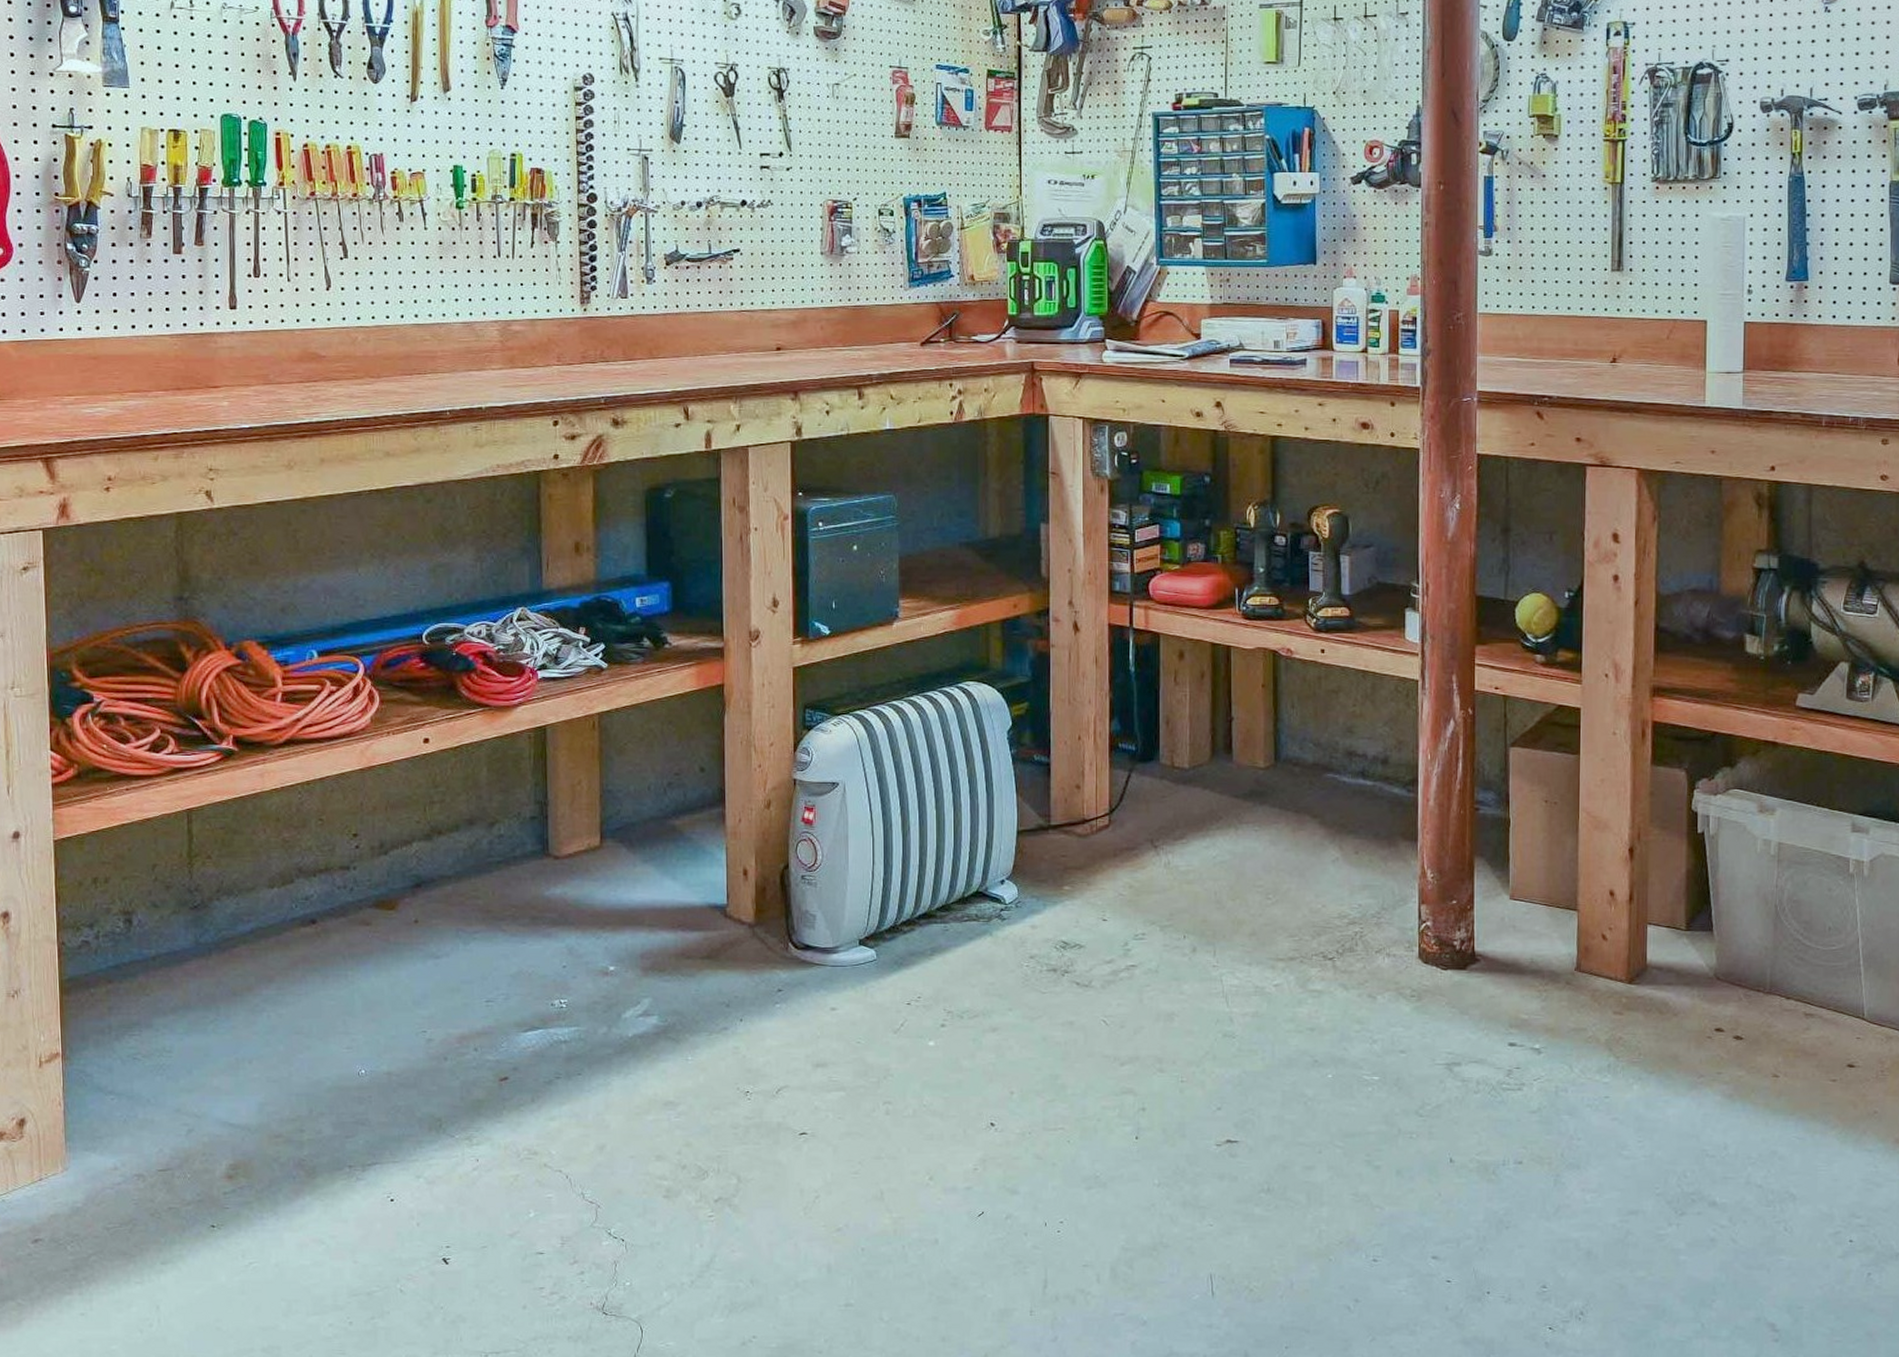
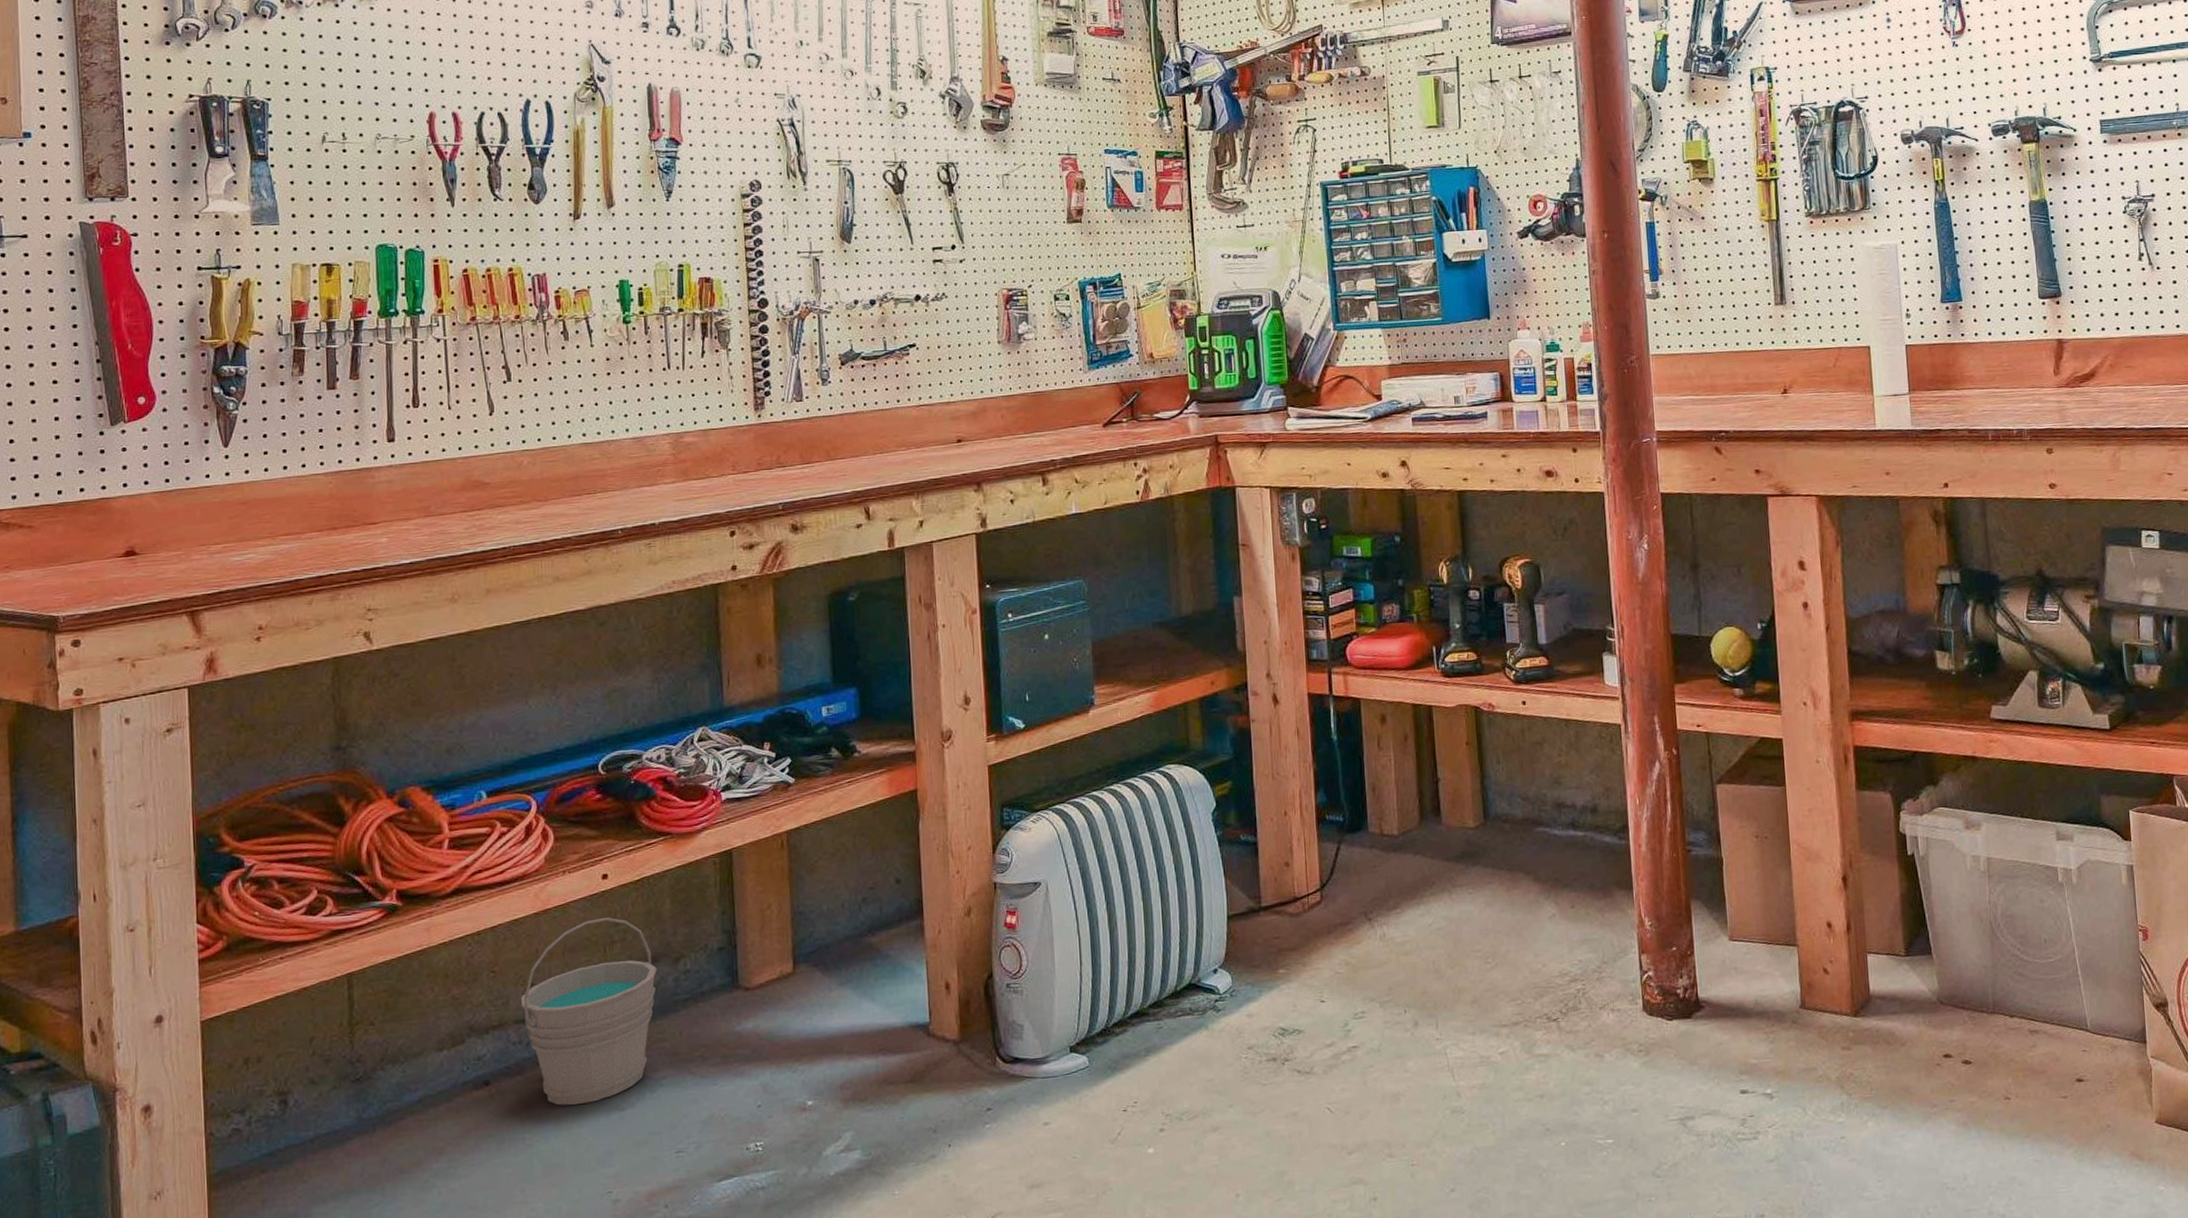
bucket: none [346,778,473,950] -> present [521,917,657,1106]

